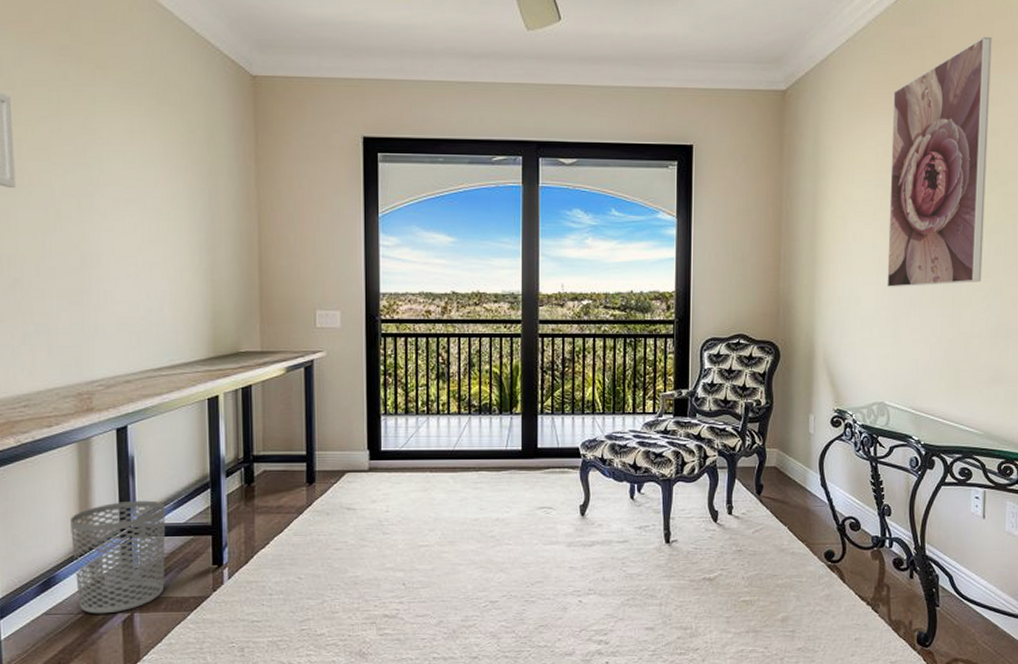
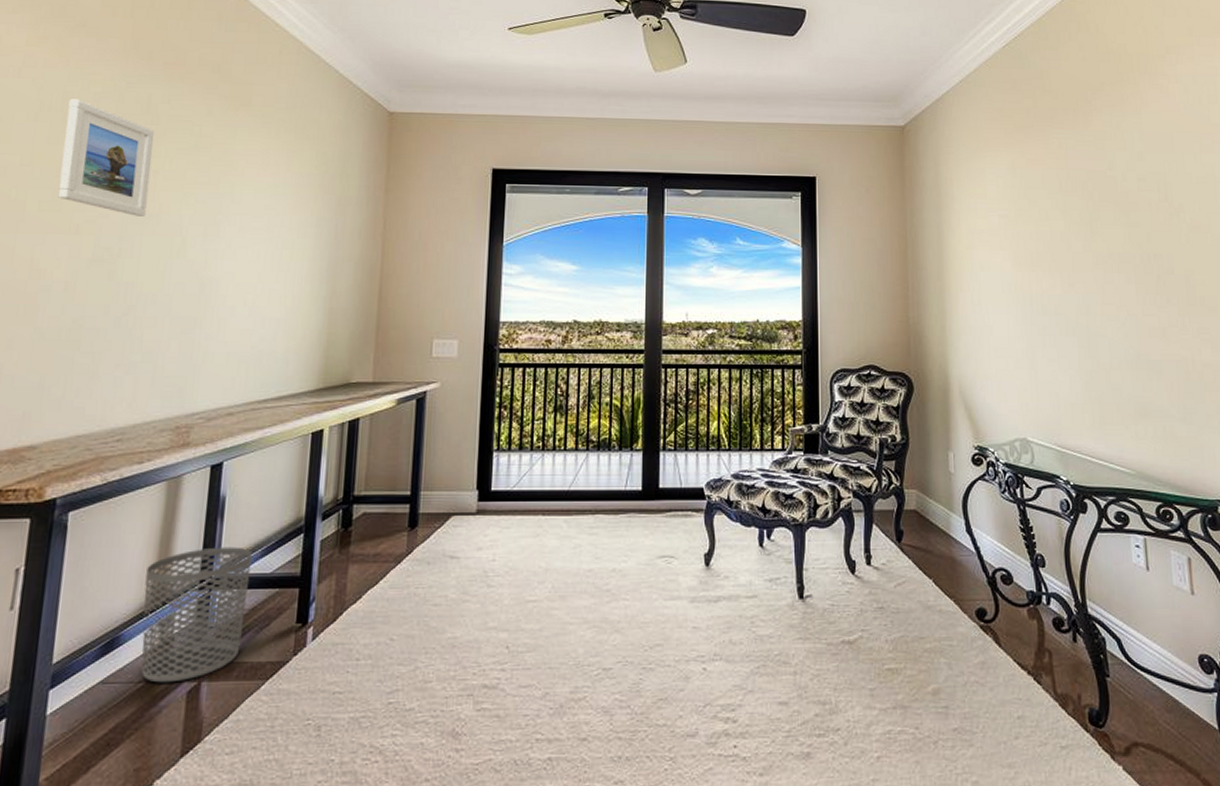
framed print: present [887,36,992,288] -> none [1009,77,1115,318]

